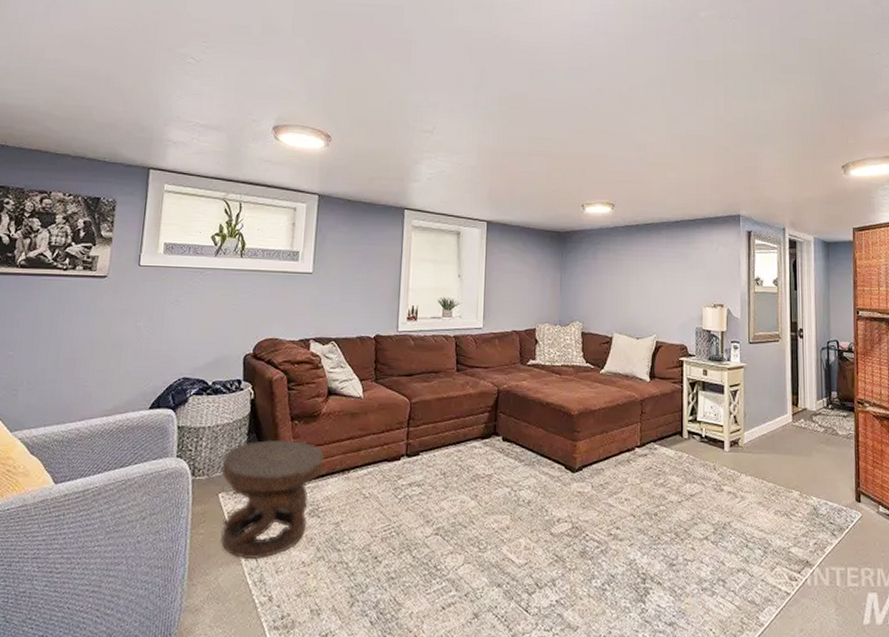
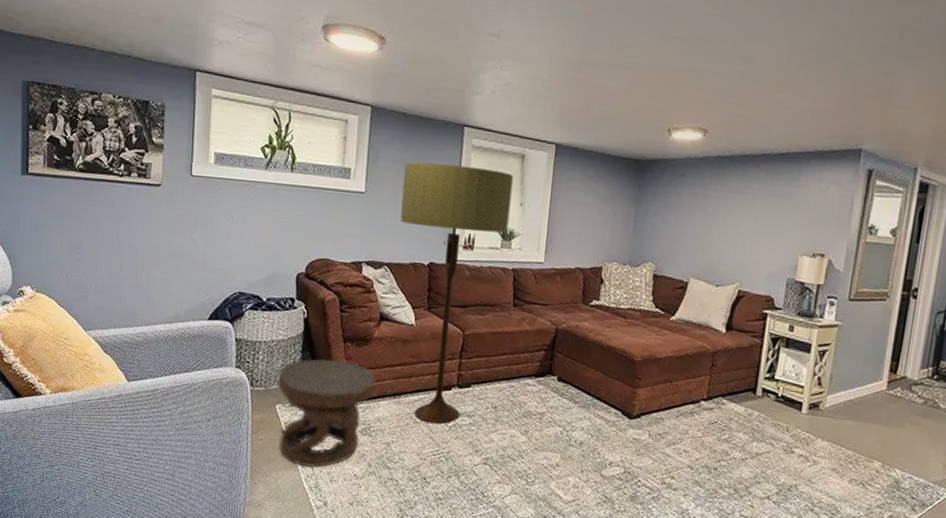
floor lamp: none [347,242,451,496] -> present [400,162,513,424]

